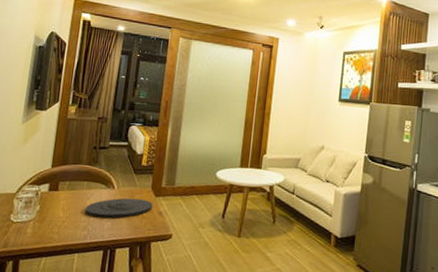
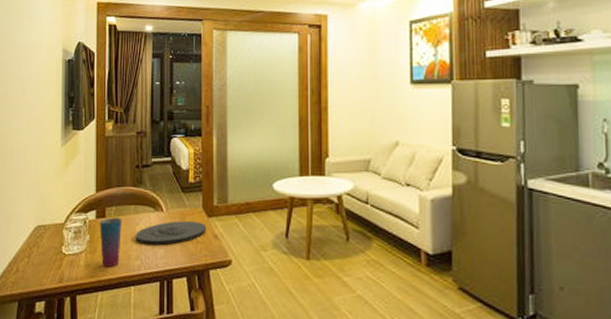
cup: none [49,190,74,236] -> present [99,217,122,267]

